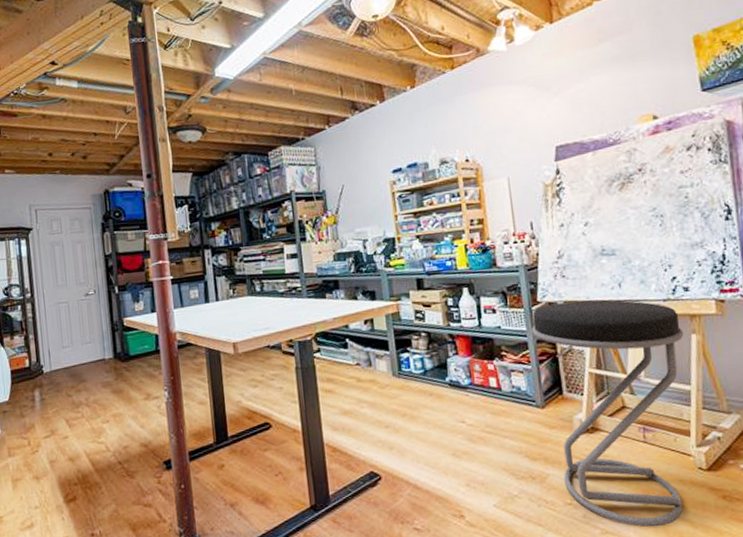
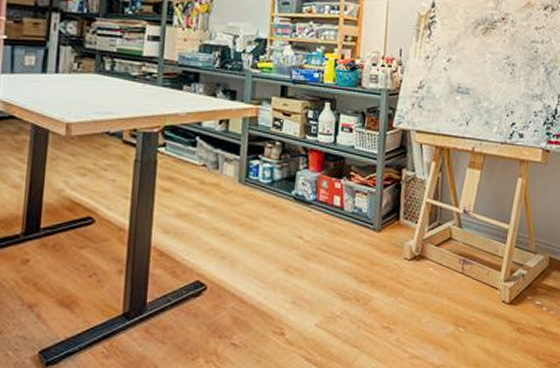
stool: present [531,300,684,528] -> none [382,131,512,354]

